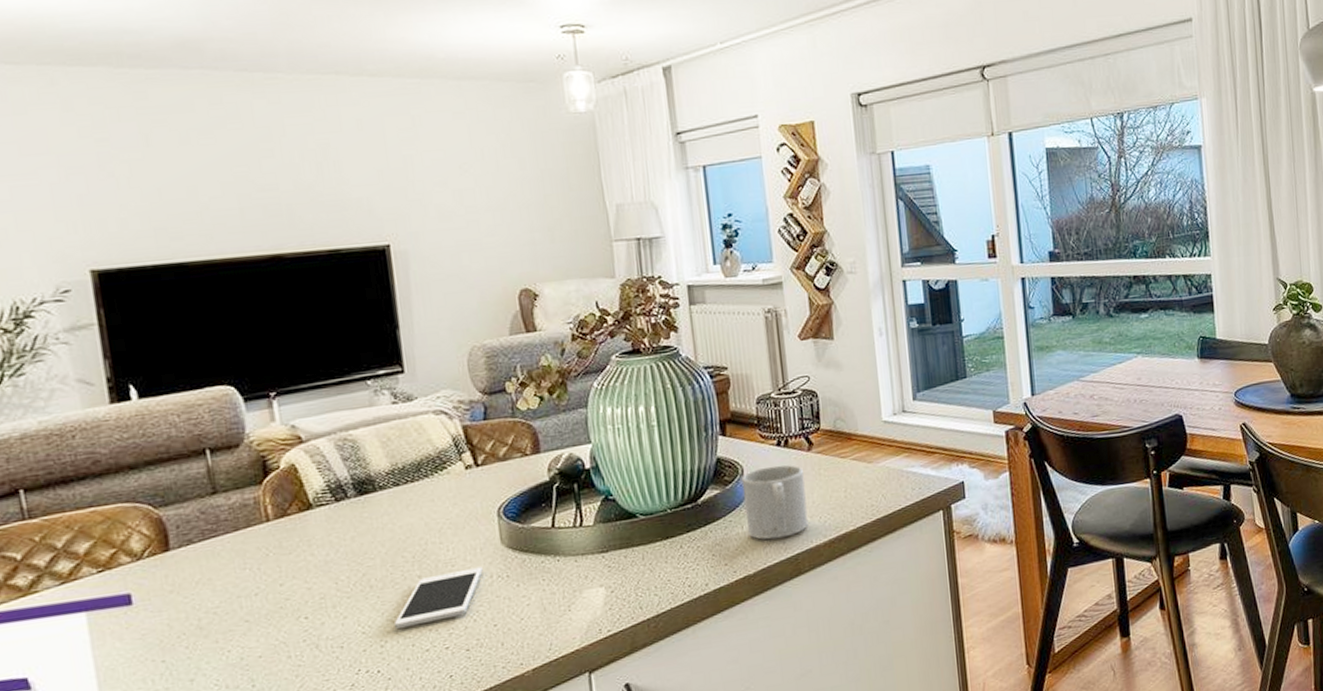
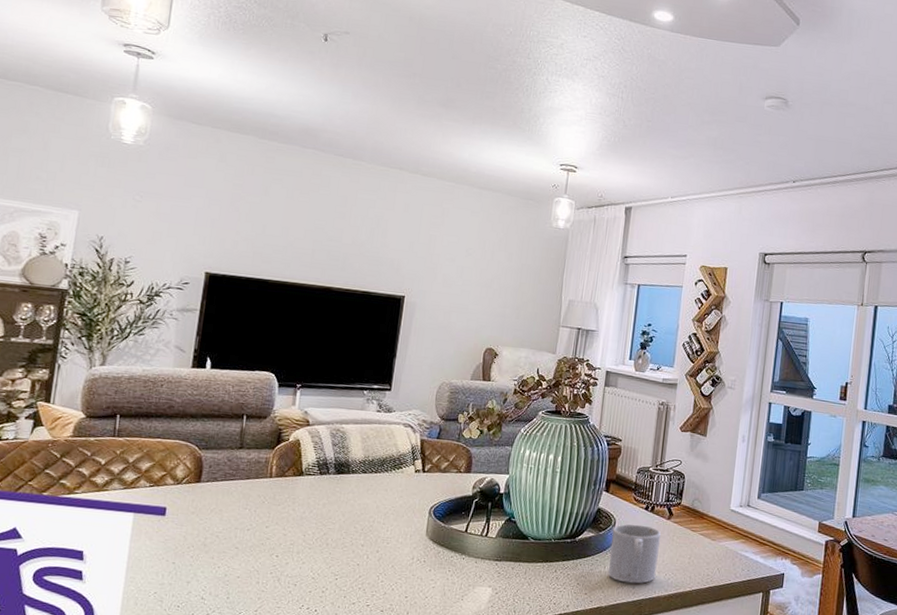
cell phone: present [393,566,483,628] -> none [335,547,408,583]

